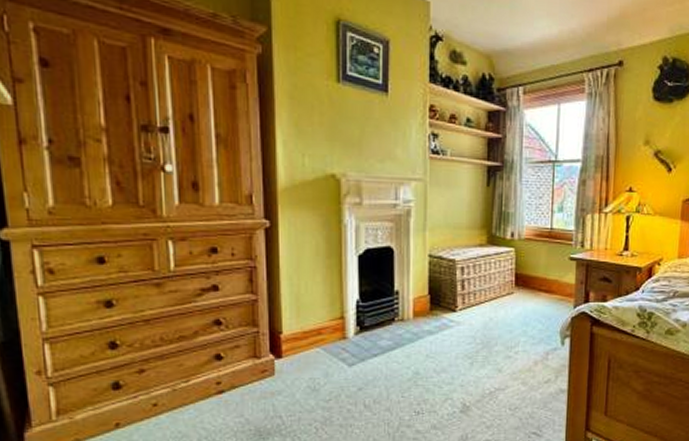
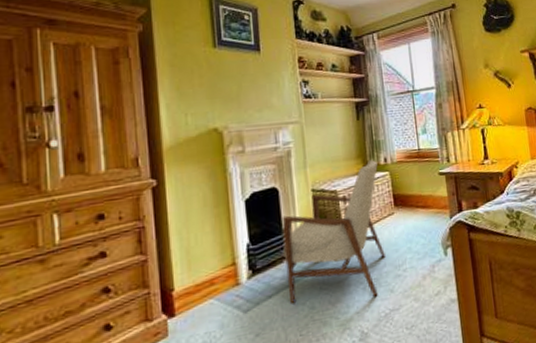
armchair: none [393,233,503,374] -> present [282,160,385,304]

